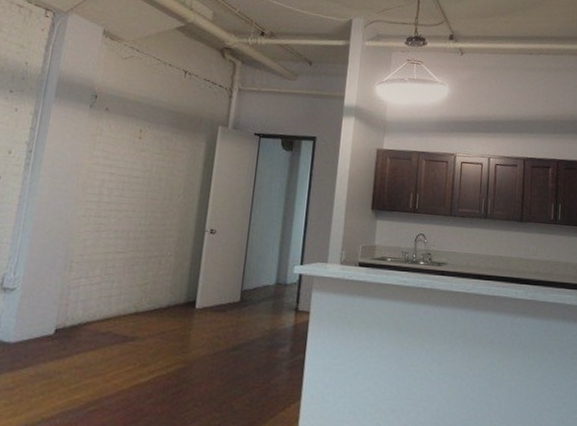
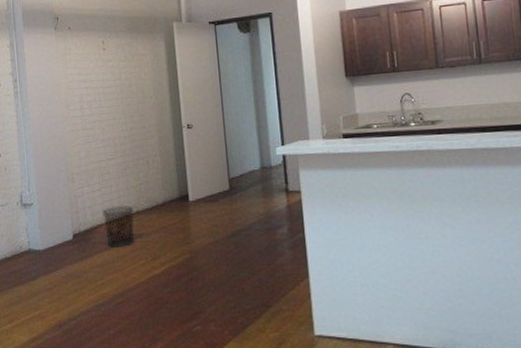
waste bin: none [92,303,133,349] -> present [102,205,135,248]

